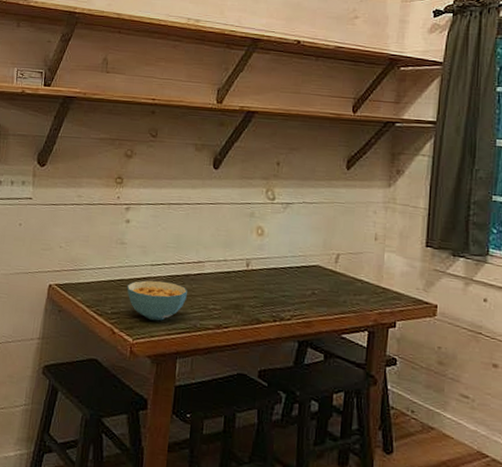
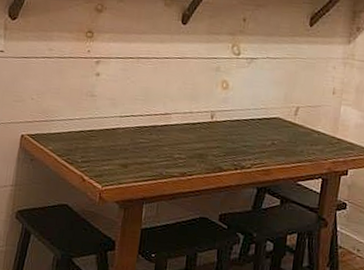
cereal bowl: present [126,280,187,321] -> none [96,131,154,169]

